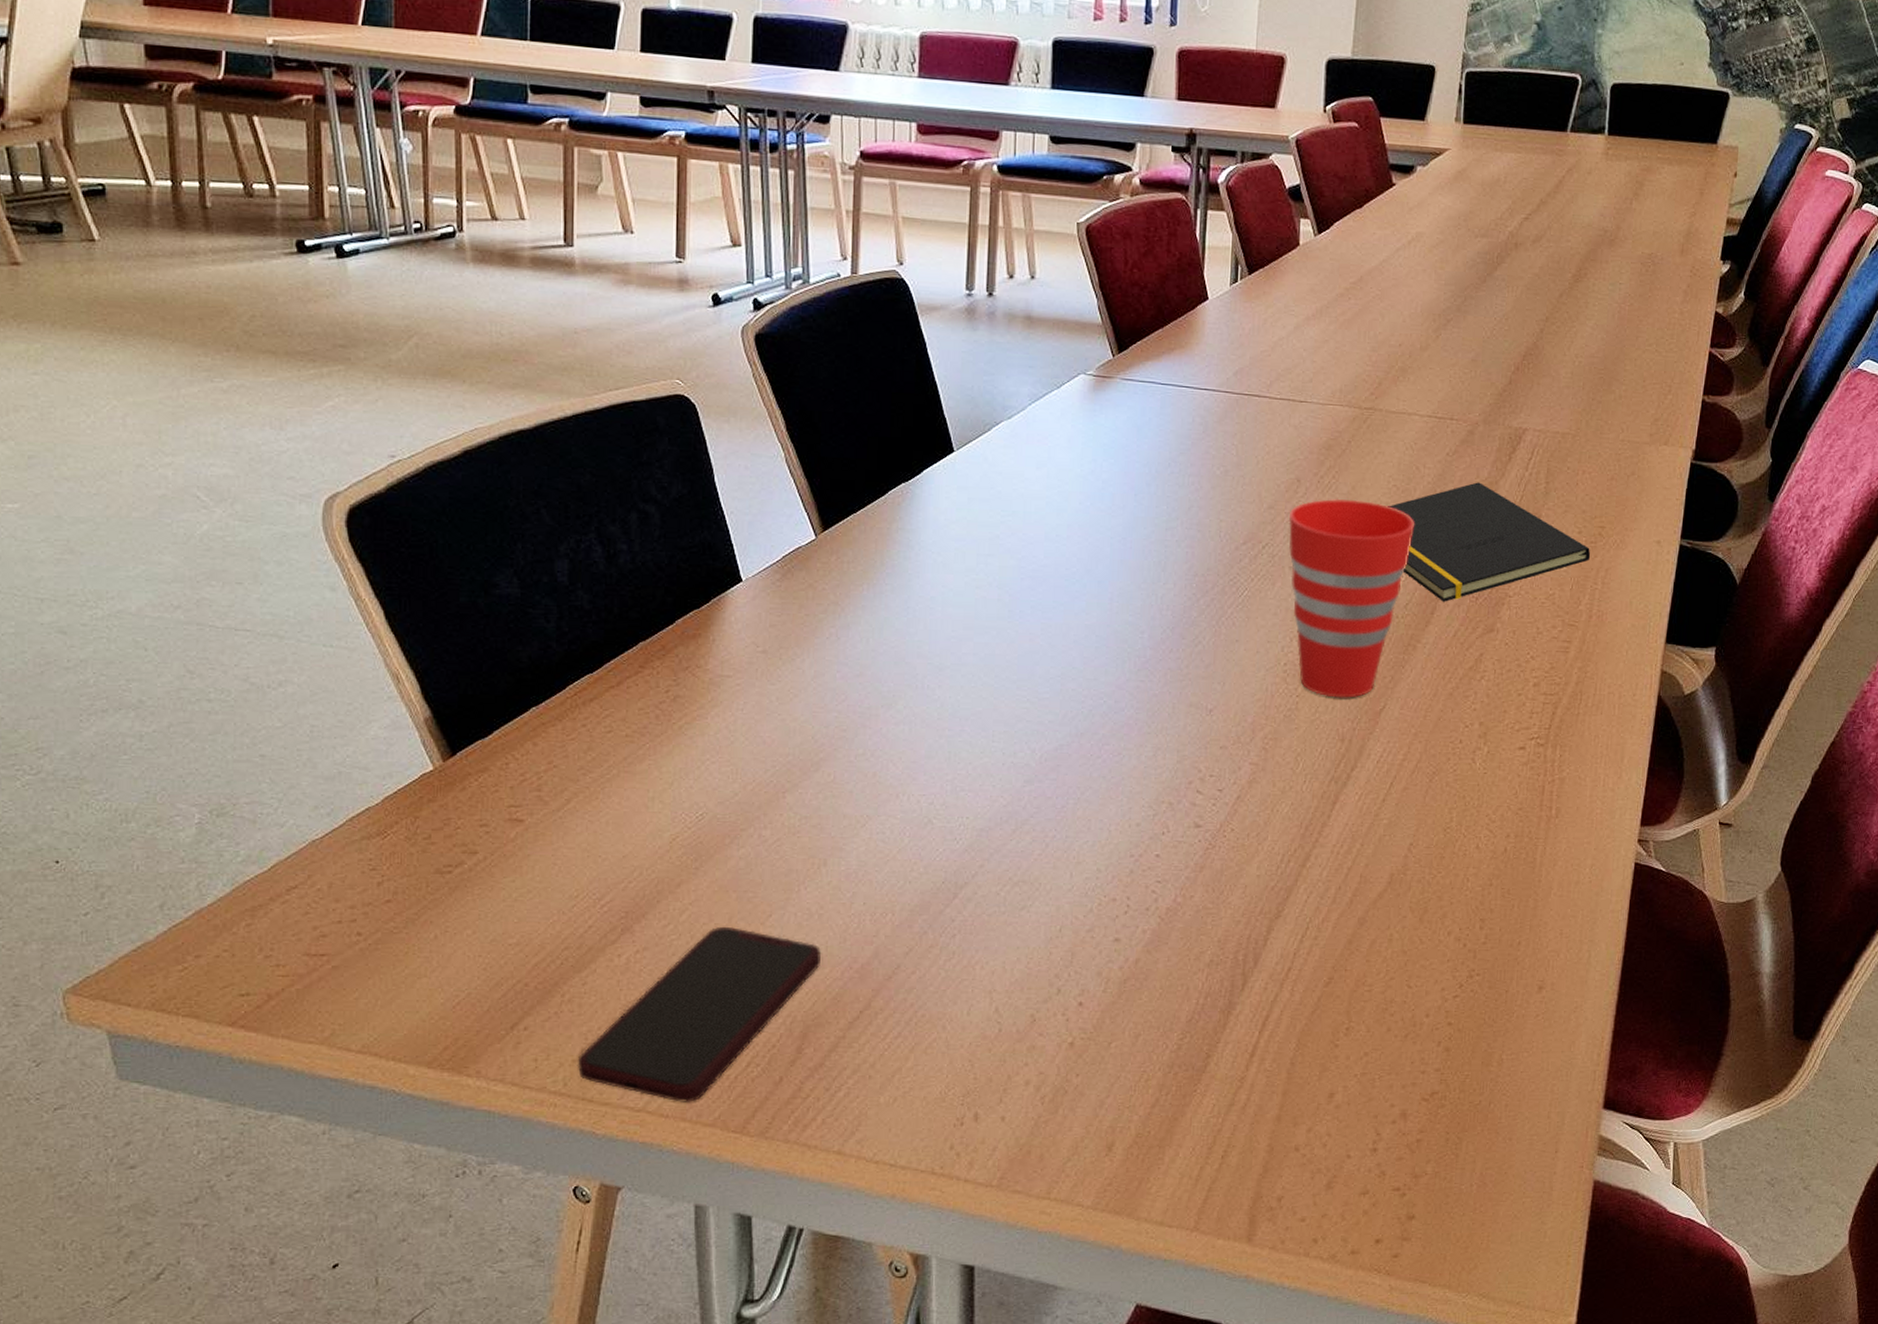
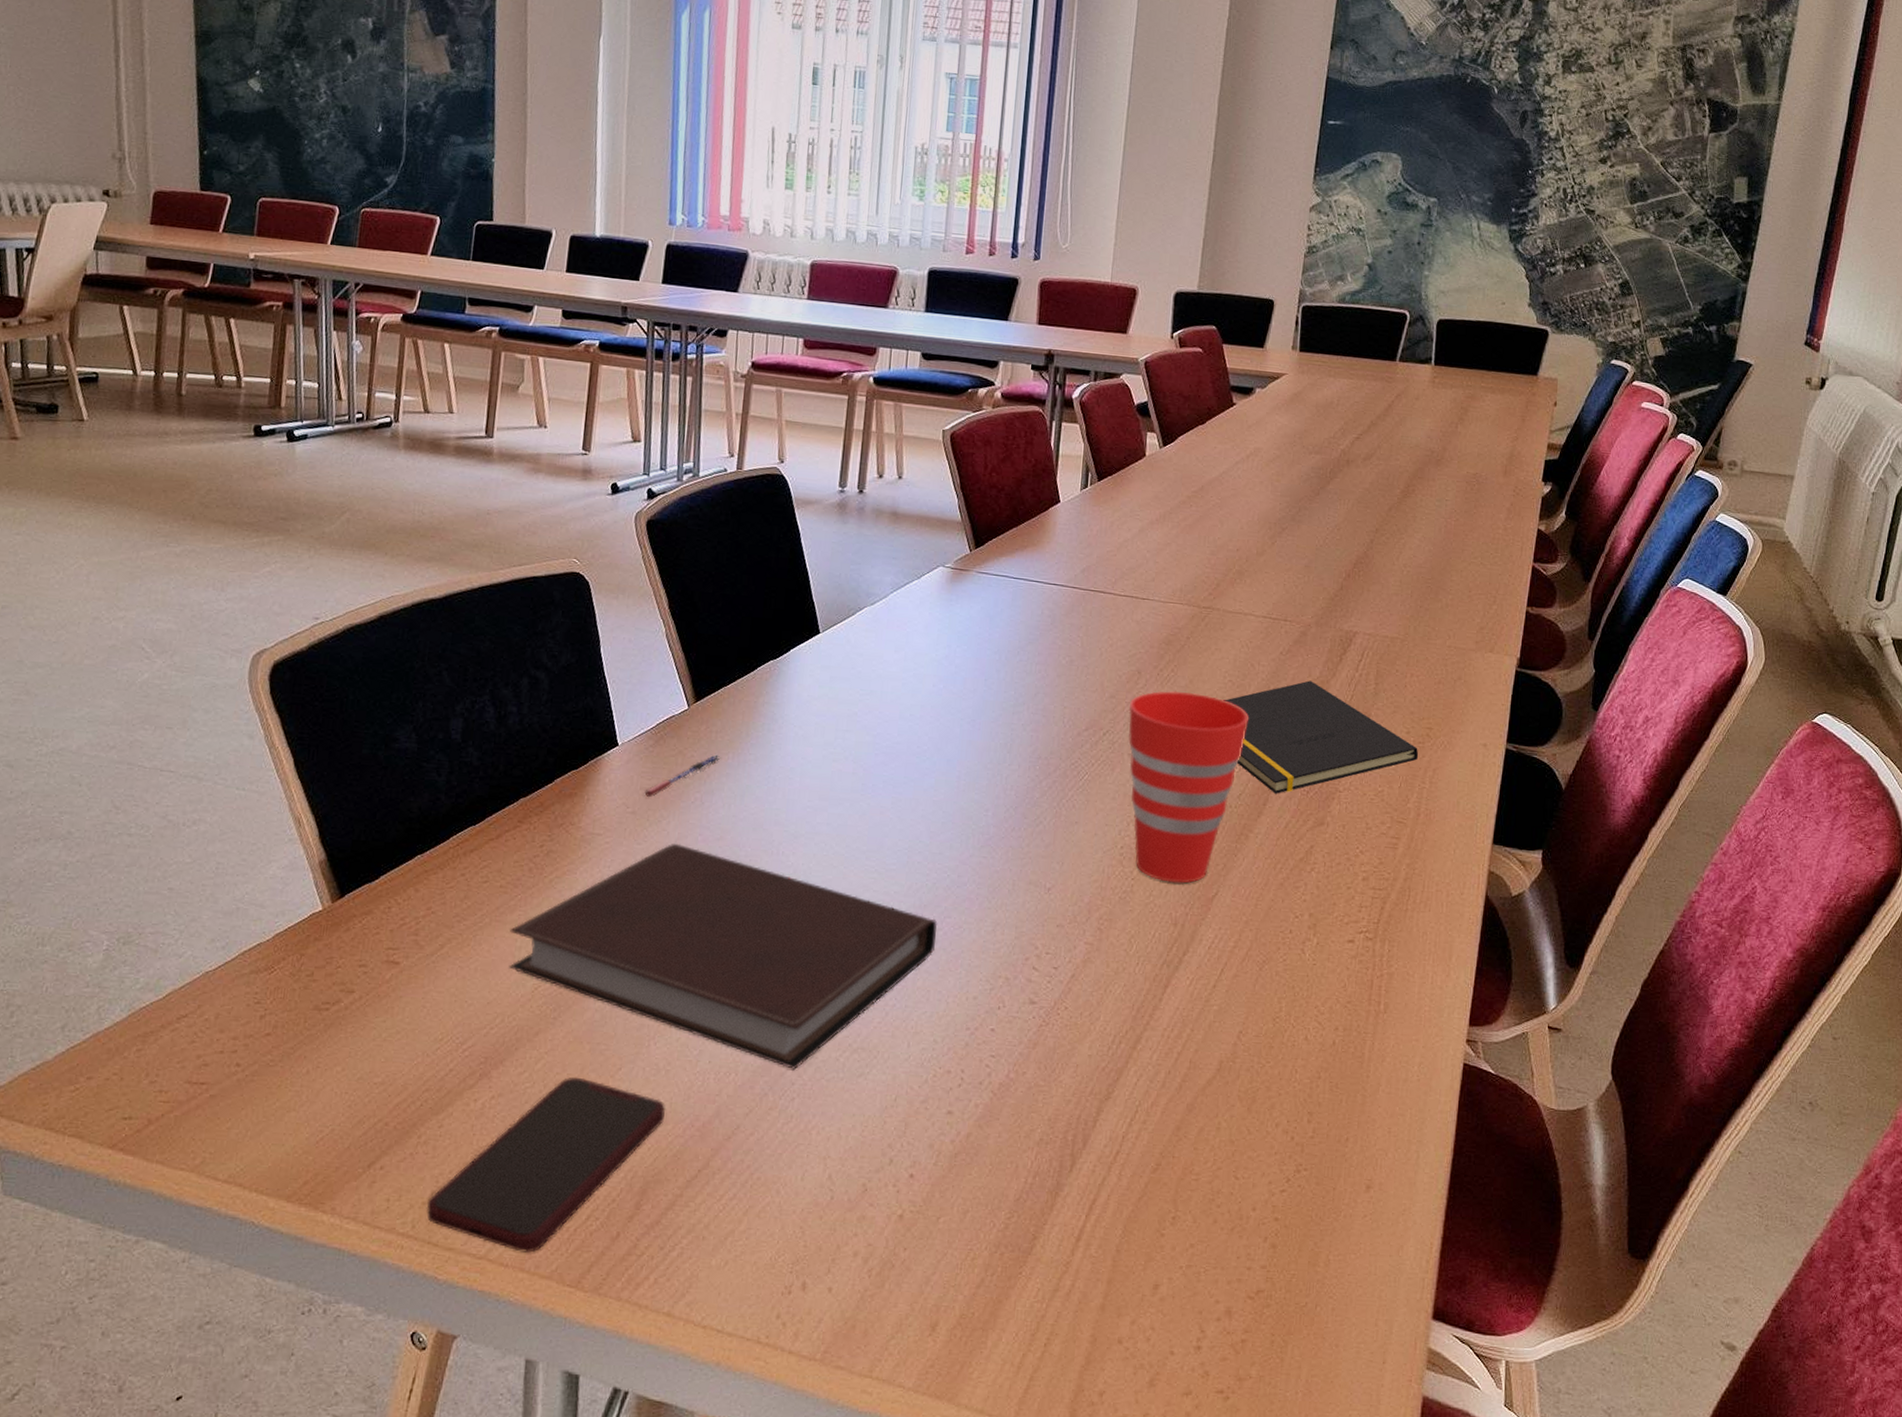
notebook: none [641,681,1096,906] -> present [509,843,938,1069]
pen: none [773,586,854,636] -> present [643,754,720,798]

